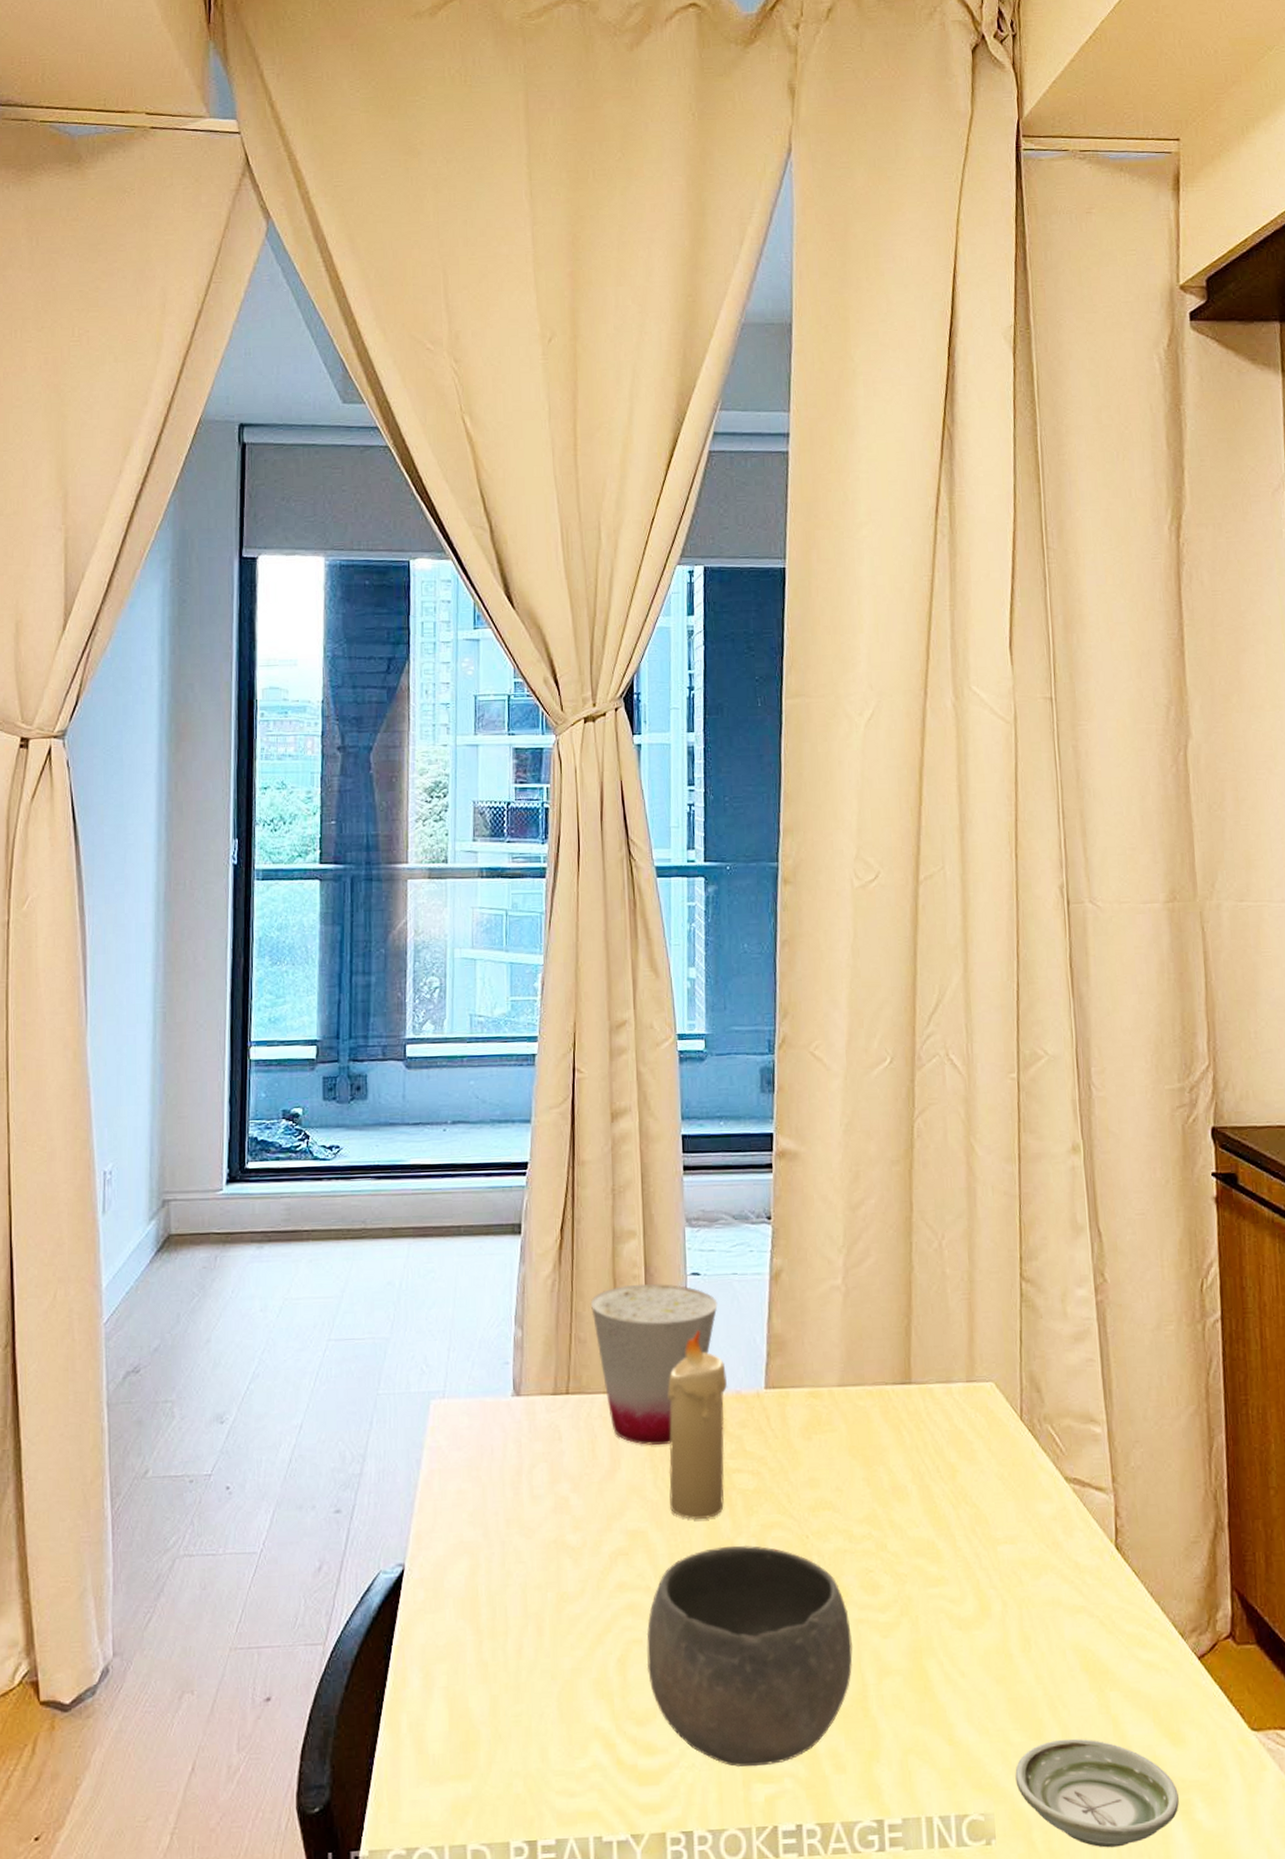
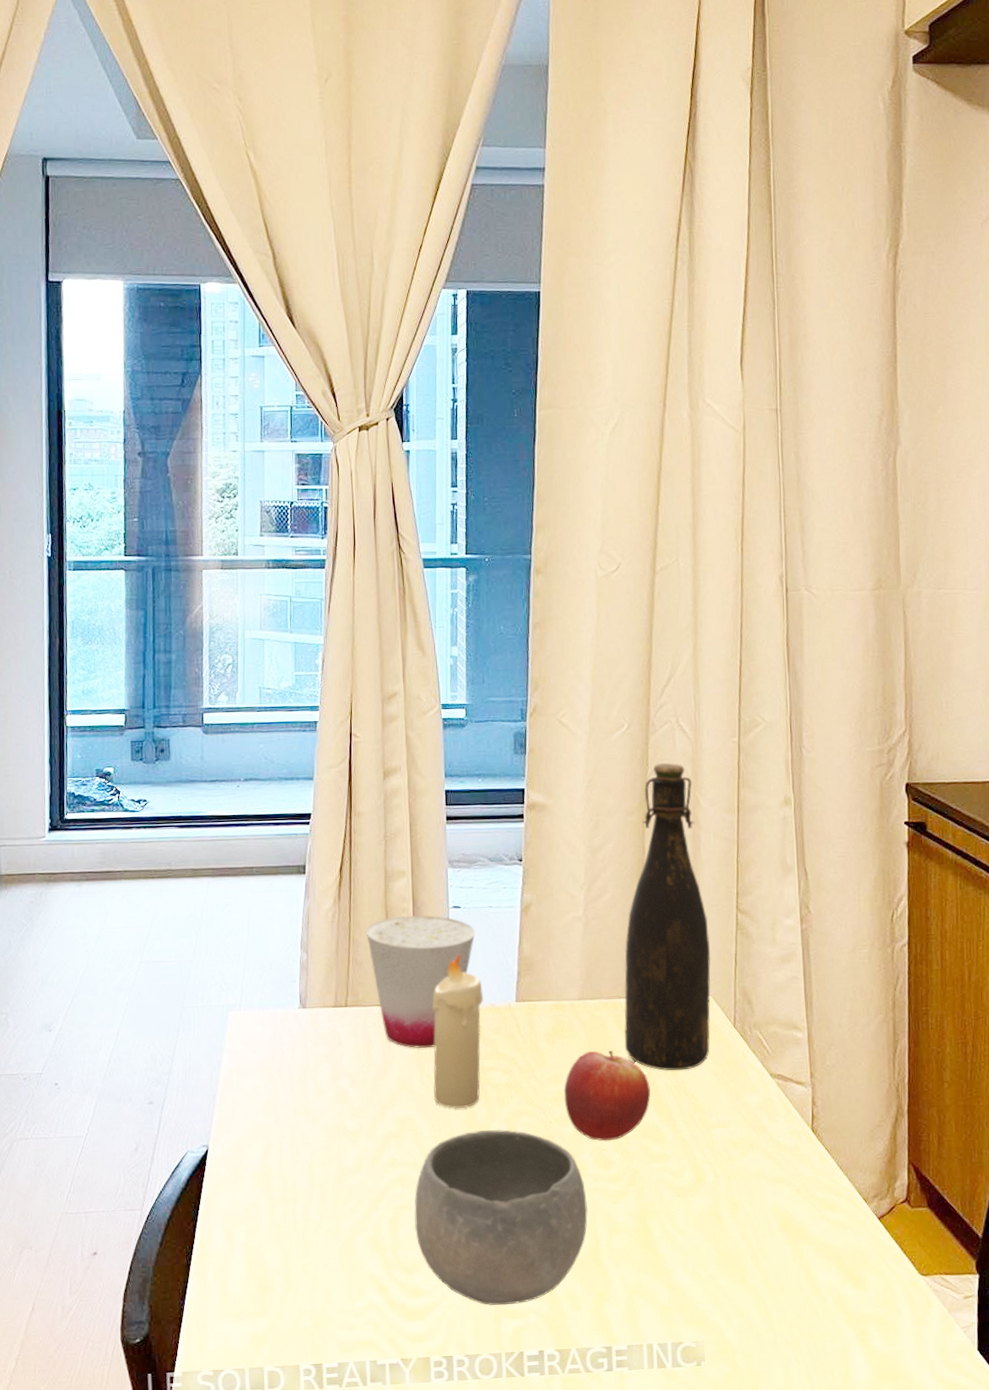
fruit: none [822,1448,925,1561] -> present [563,1050,651,1142]
bottle: none [891,1102,994,1474] -> present [624,762,711,1071]
saucer: present [1015,1738,1179,1848] -> none [722,1282,858,1368]

